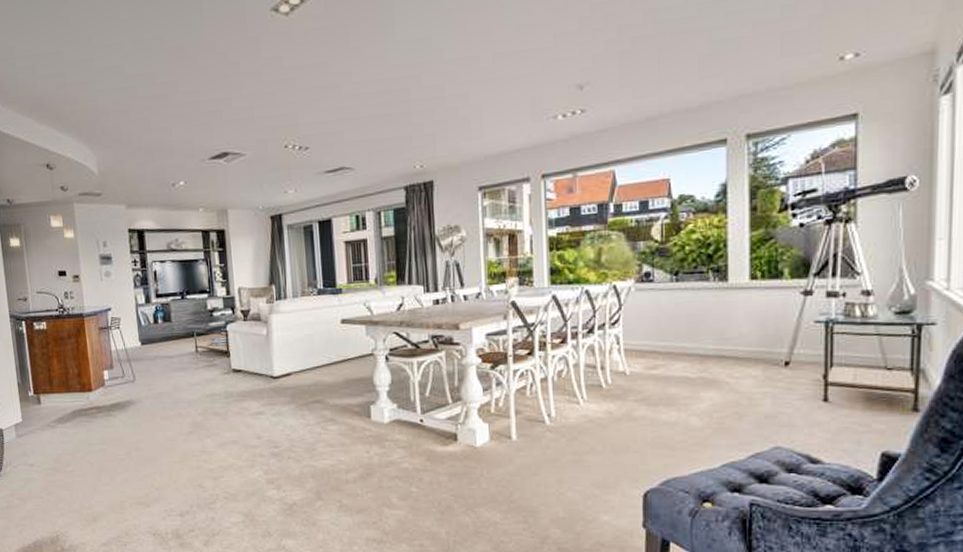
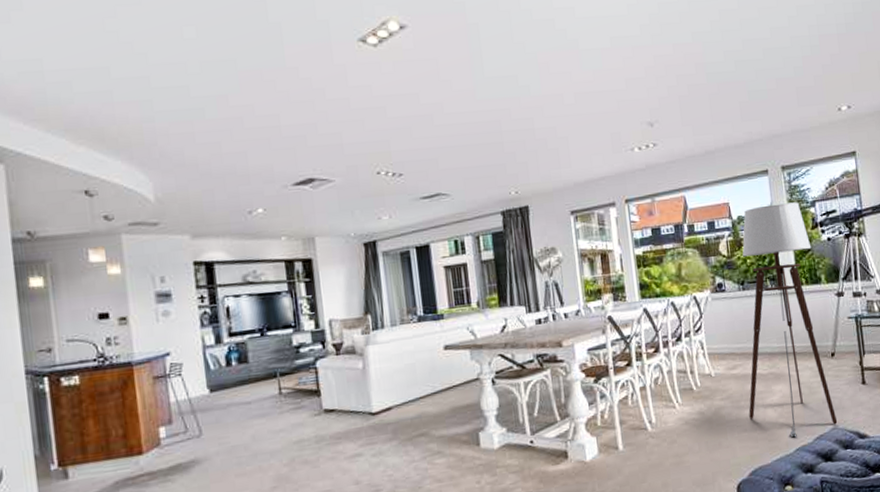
floor lamp: none [667,178,783,452] -> present [742,202,838,437]

